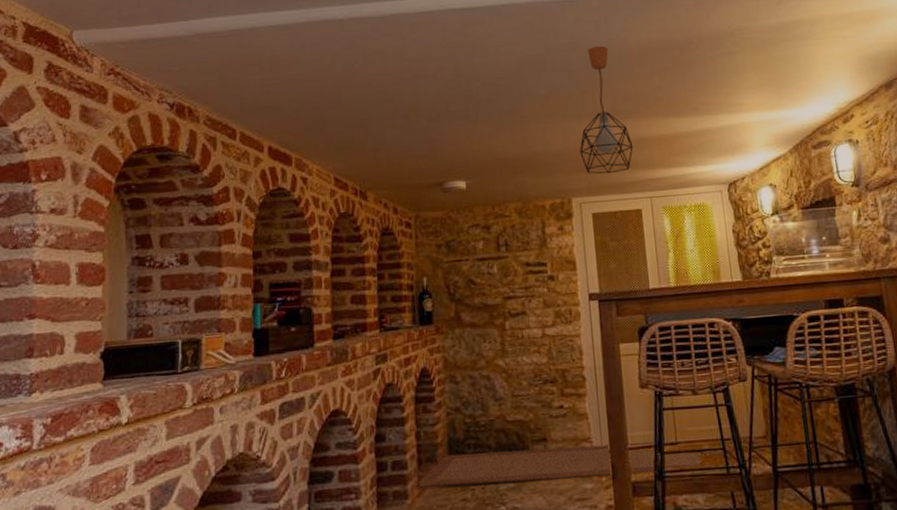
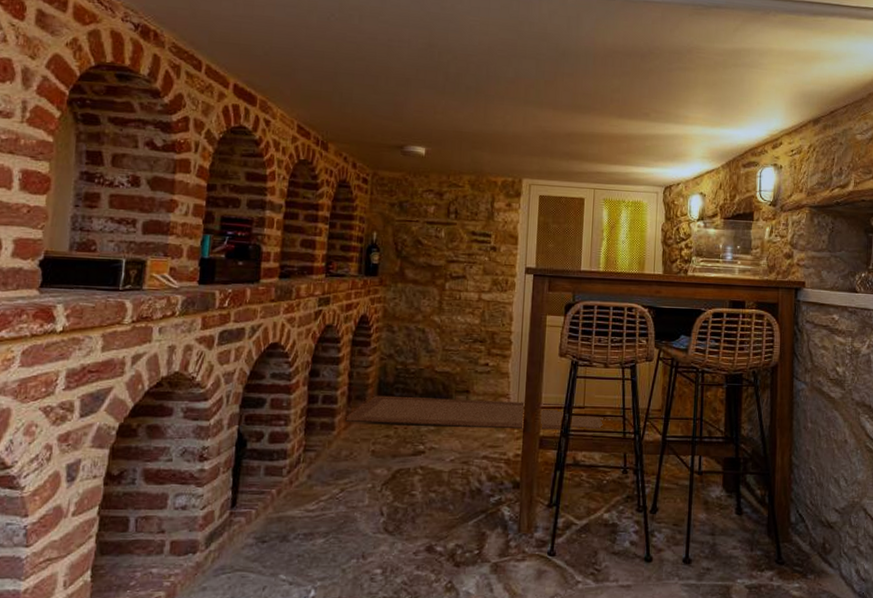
pendant light: present [580,45,634,174] -> none [536,40,586,162]

